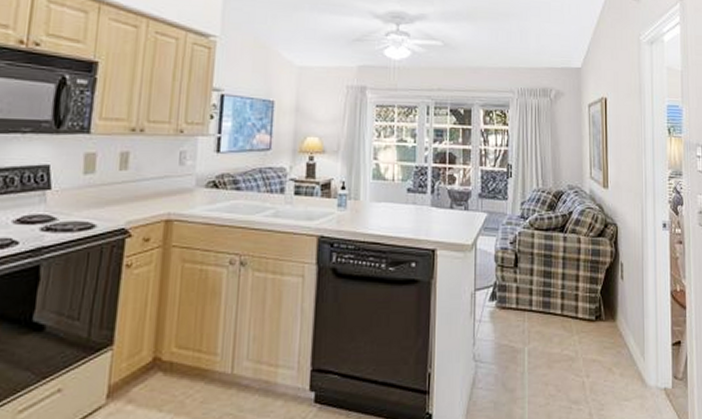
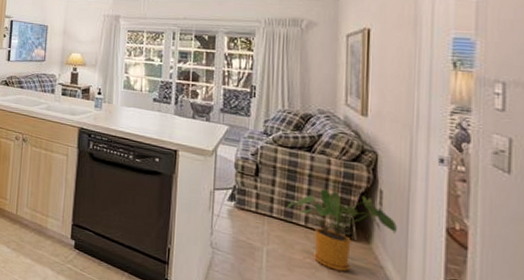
house plant: none [545,270,635,357] -> present [287,188,397,272]

